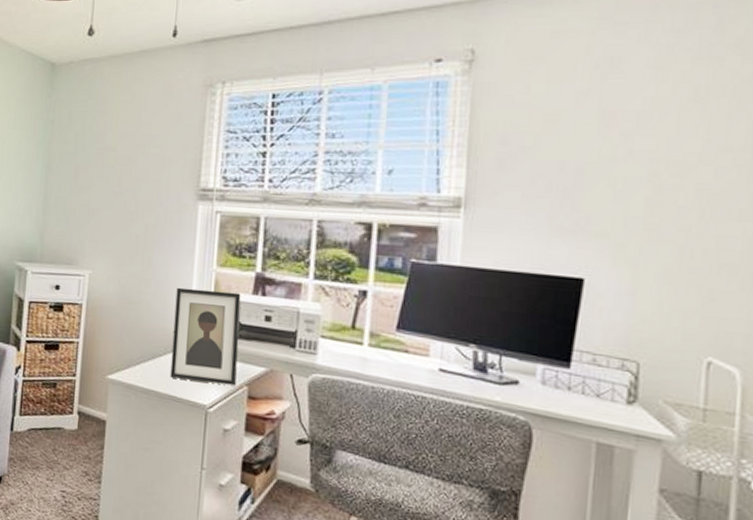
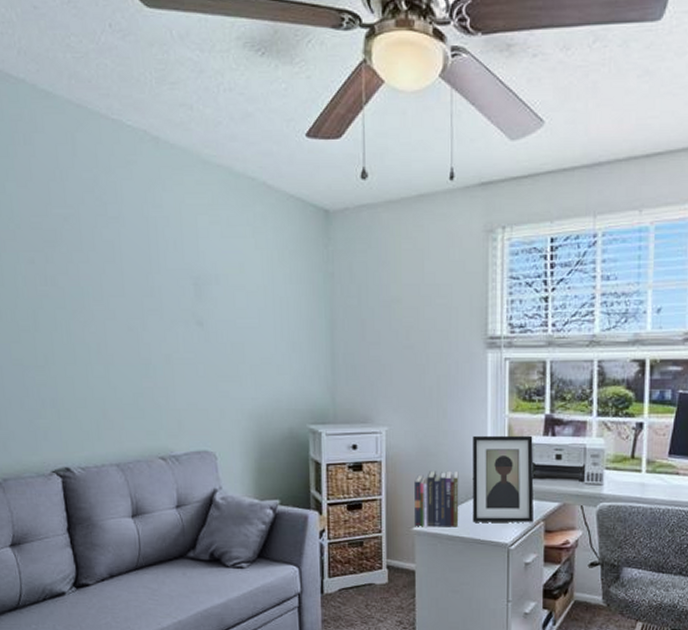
books: none [110,318,160,381] -> present [414,470,459,527]

